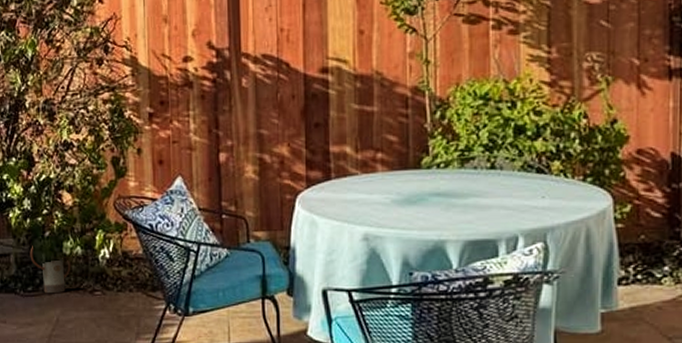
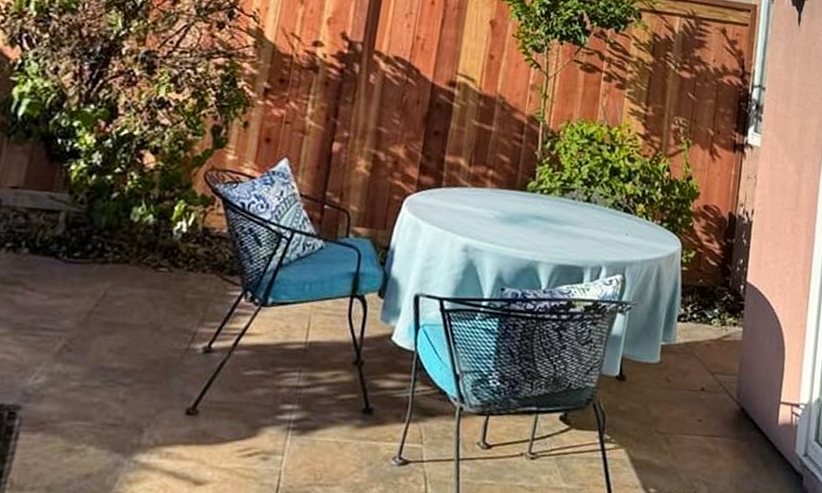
watering can: present [30,246,71,294] -> none [86,206,138,264]

